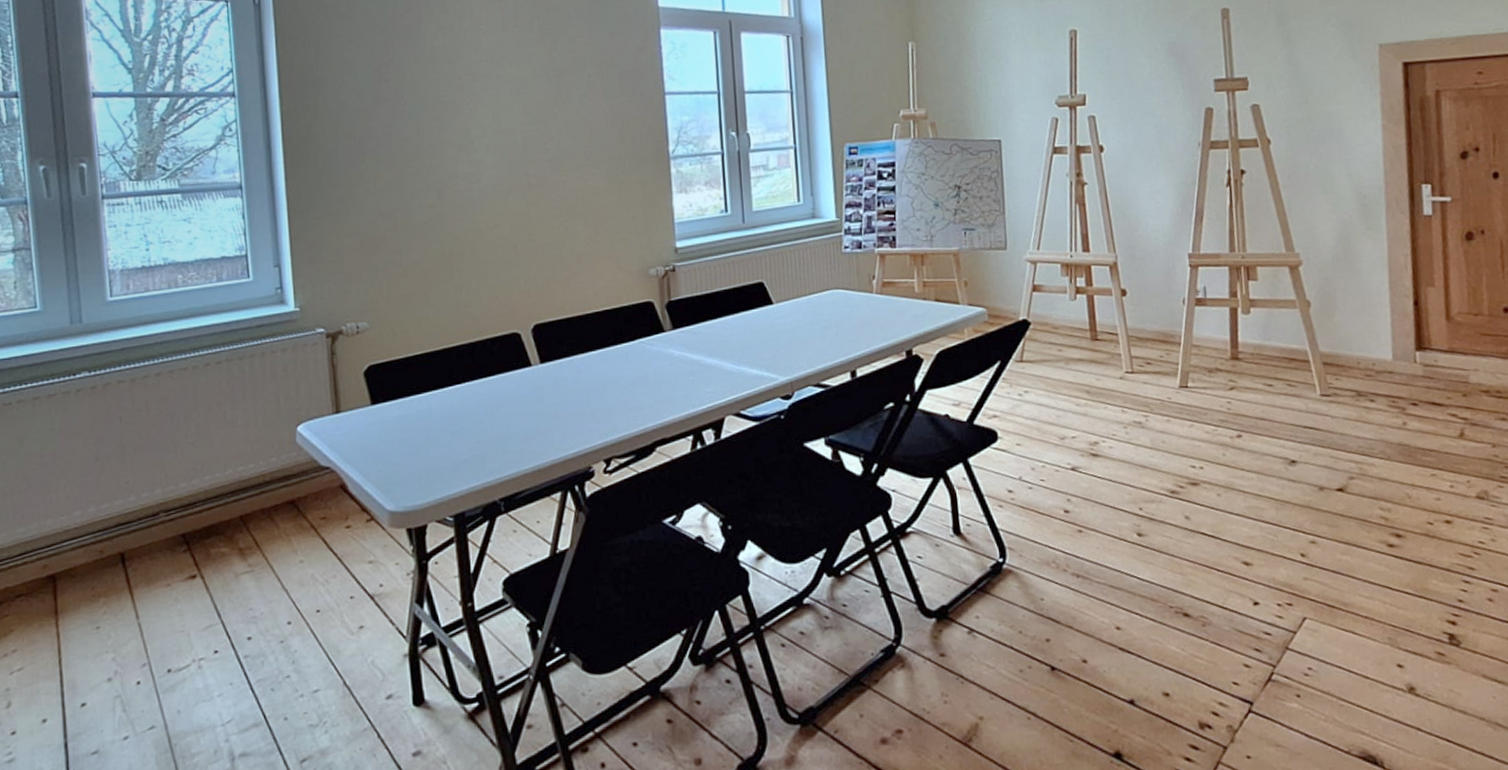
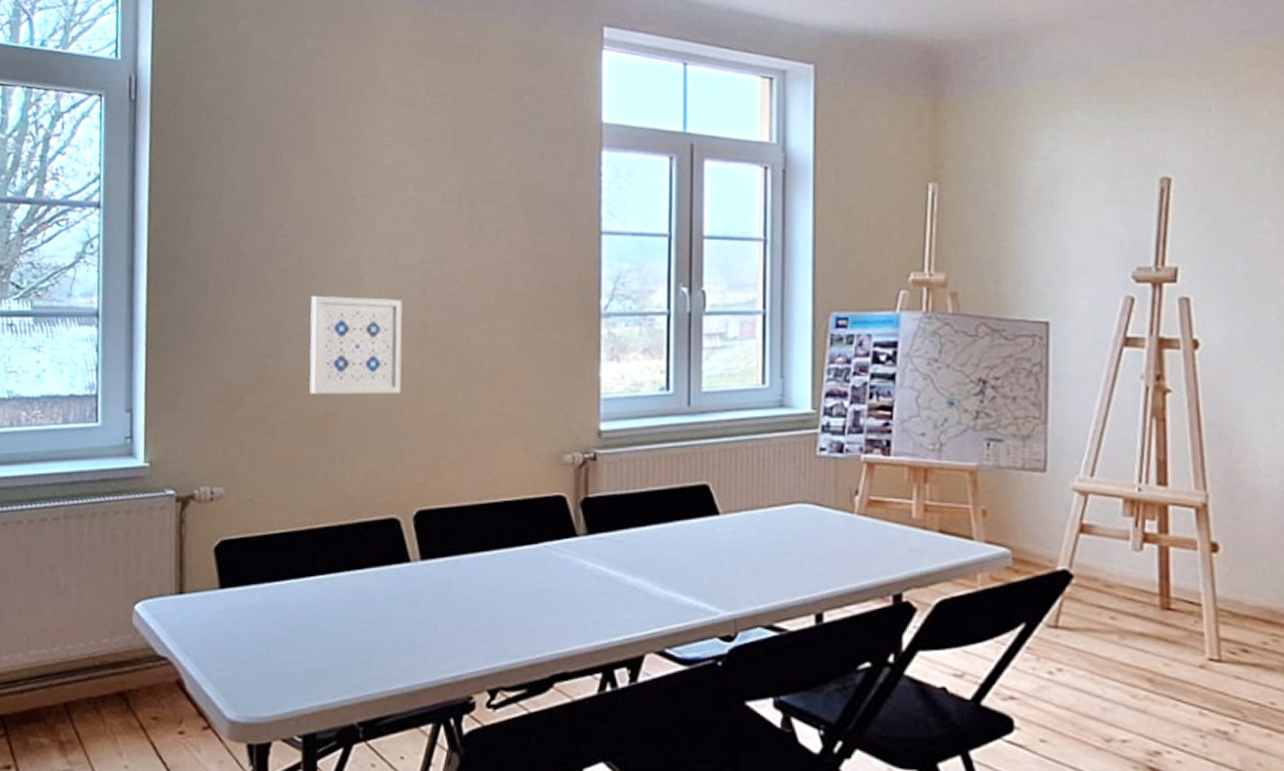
wall art: none [430,156,512,239] -> present [309,295,403,394]

